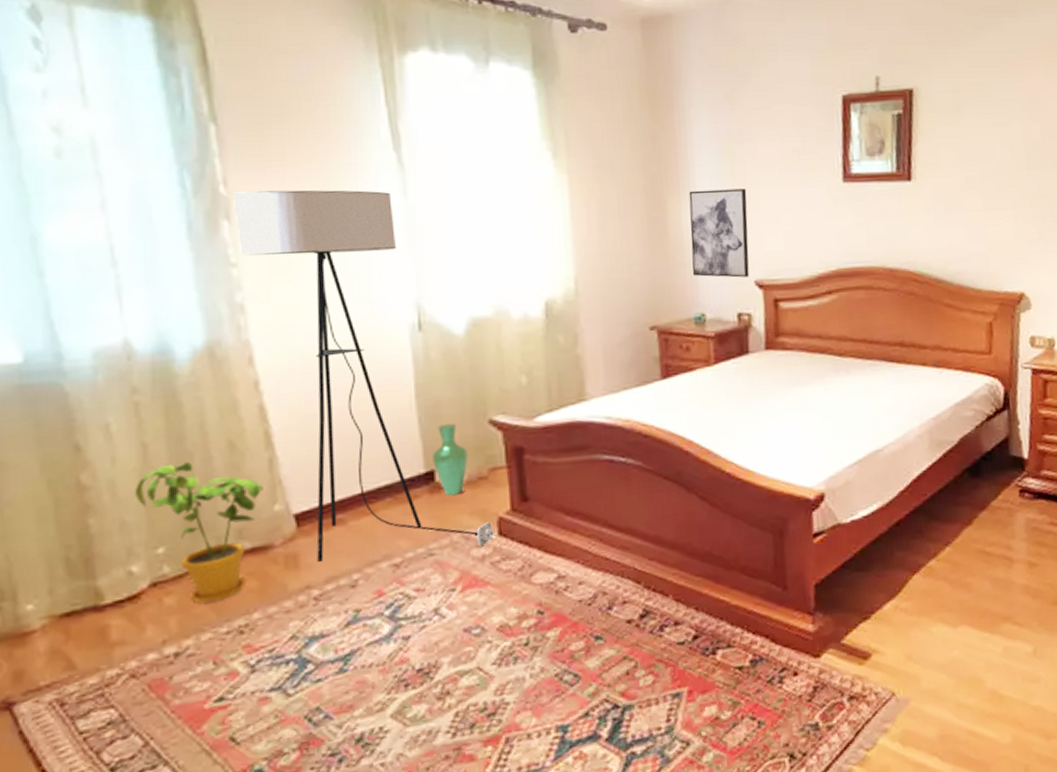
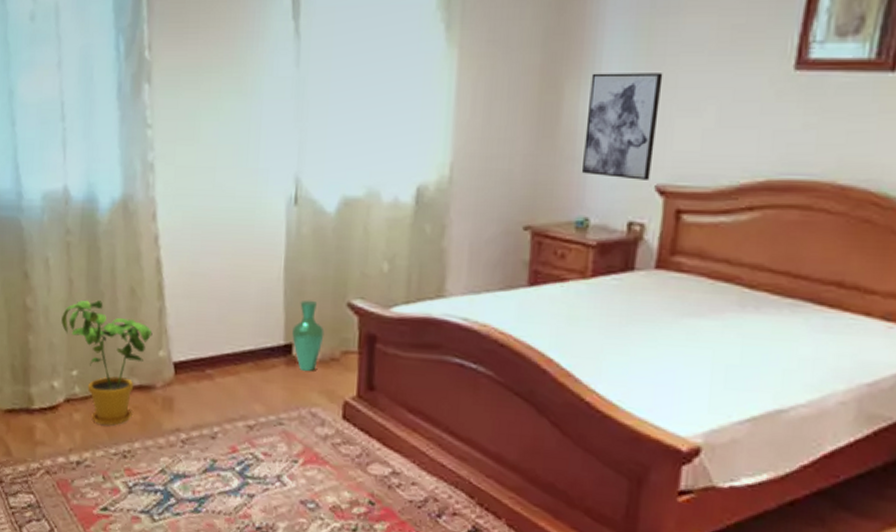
floor lamp: present [233,190,497,563] -> none [154,57,341,426]

